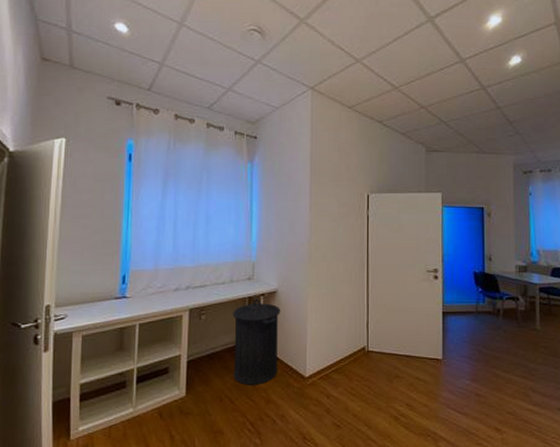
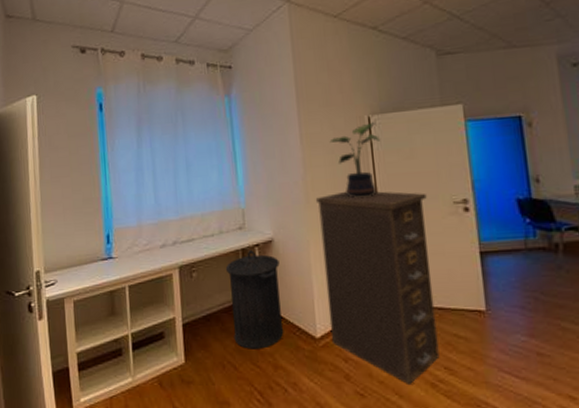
filing cabinet: none [317,254,407,419] -> present [315,191,440,386]
potted plant: none [334,199,375,261] -> present [329,122,380,198]

